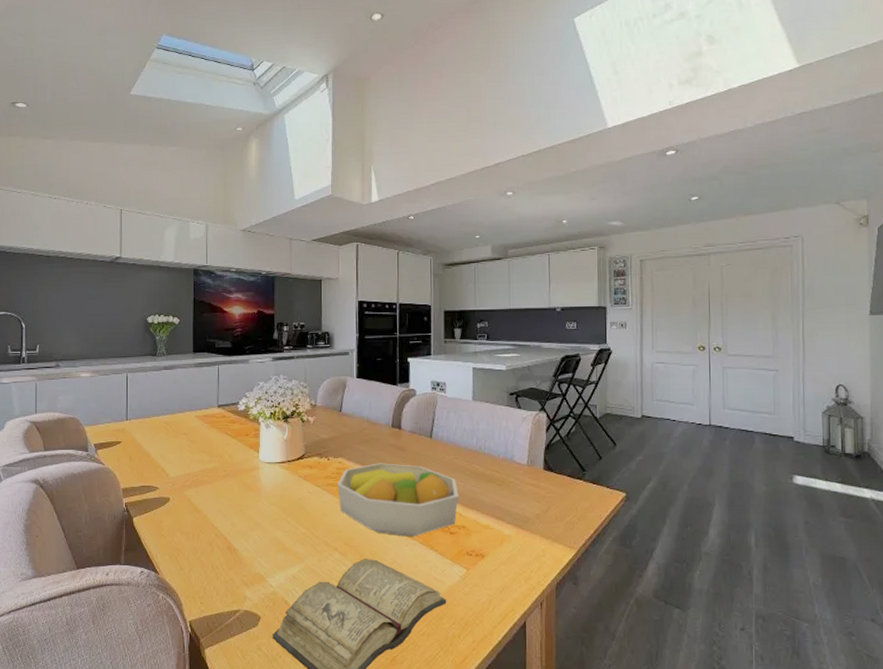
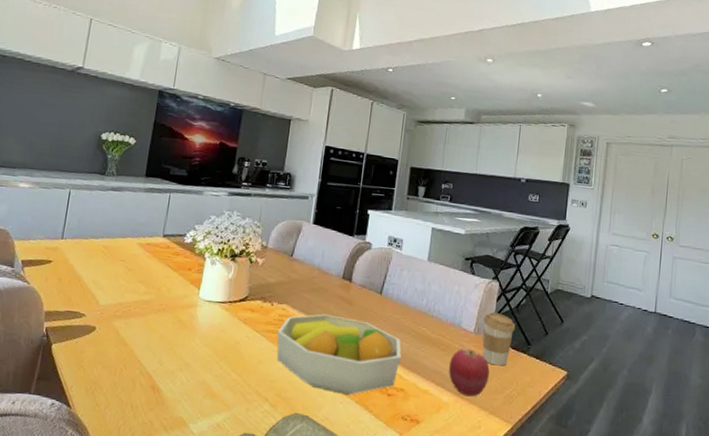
apple: none [506,481,547,527] -> present [448,348,490,397]
coffee cup: none [535,443,568,494] -> present [482,312,515,366]

